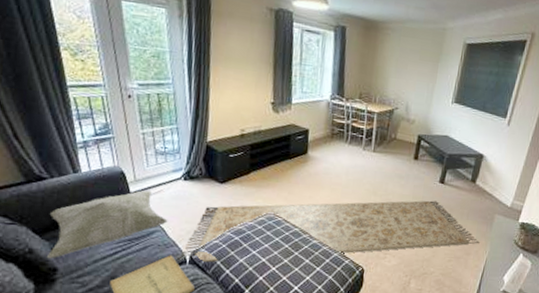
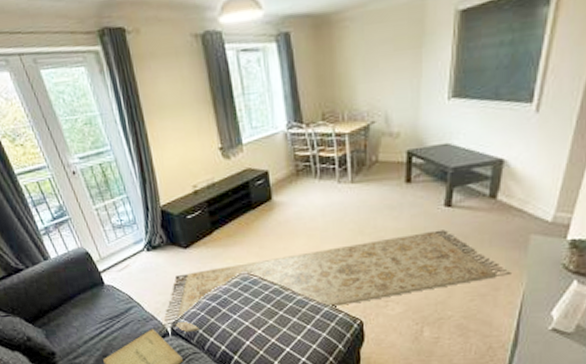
decorative pillow: present [46,190,168,259] -> none [35,266,142,345]

